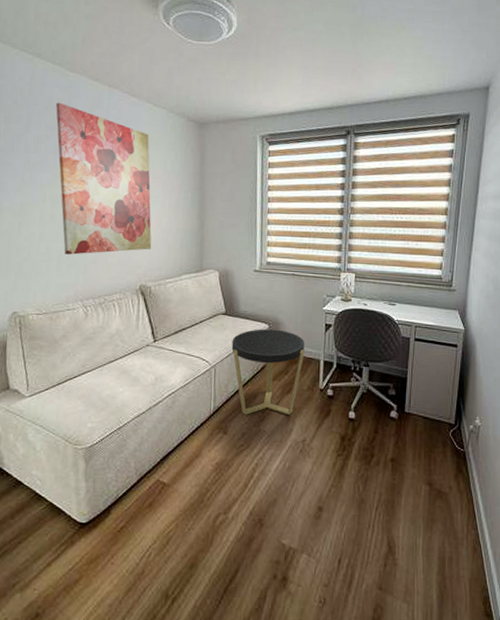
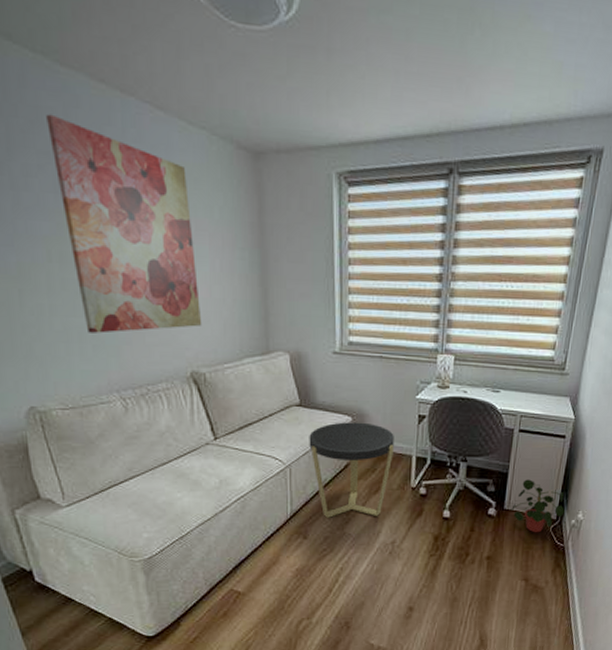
potted plant: none [411,384,462,437] -> present [510,479,565,533]

